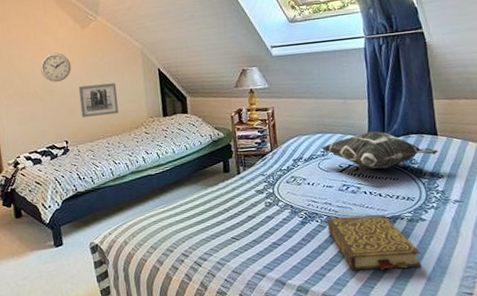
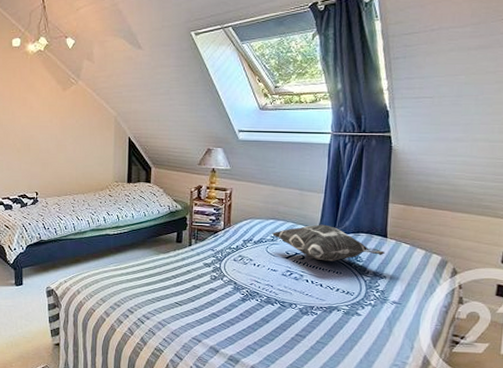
wall clock: present [40,53,72,82] -> none [21,110,49,137]
wall art: present [78,83,119,117] -> none [53,144,88,174]
book: present [327,215,421,271] -> none [266,299,352,357]

